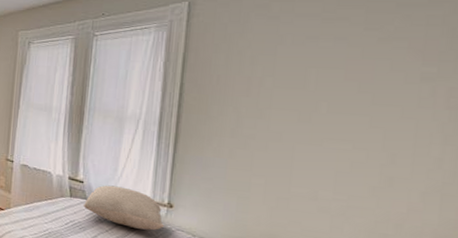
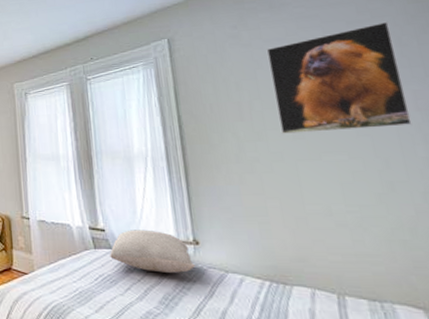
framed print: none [286,7,447,124] -> present [266,21,413,134]

